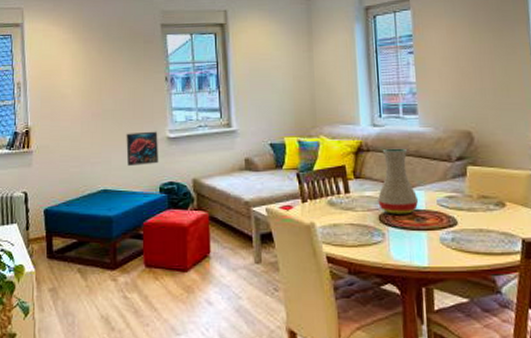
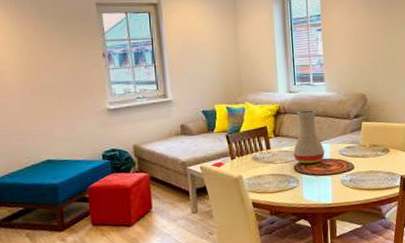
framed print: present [126,131,159,166] -> none [67,104,101,137]

